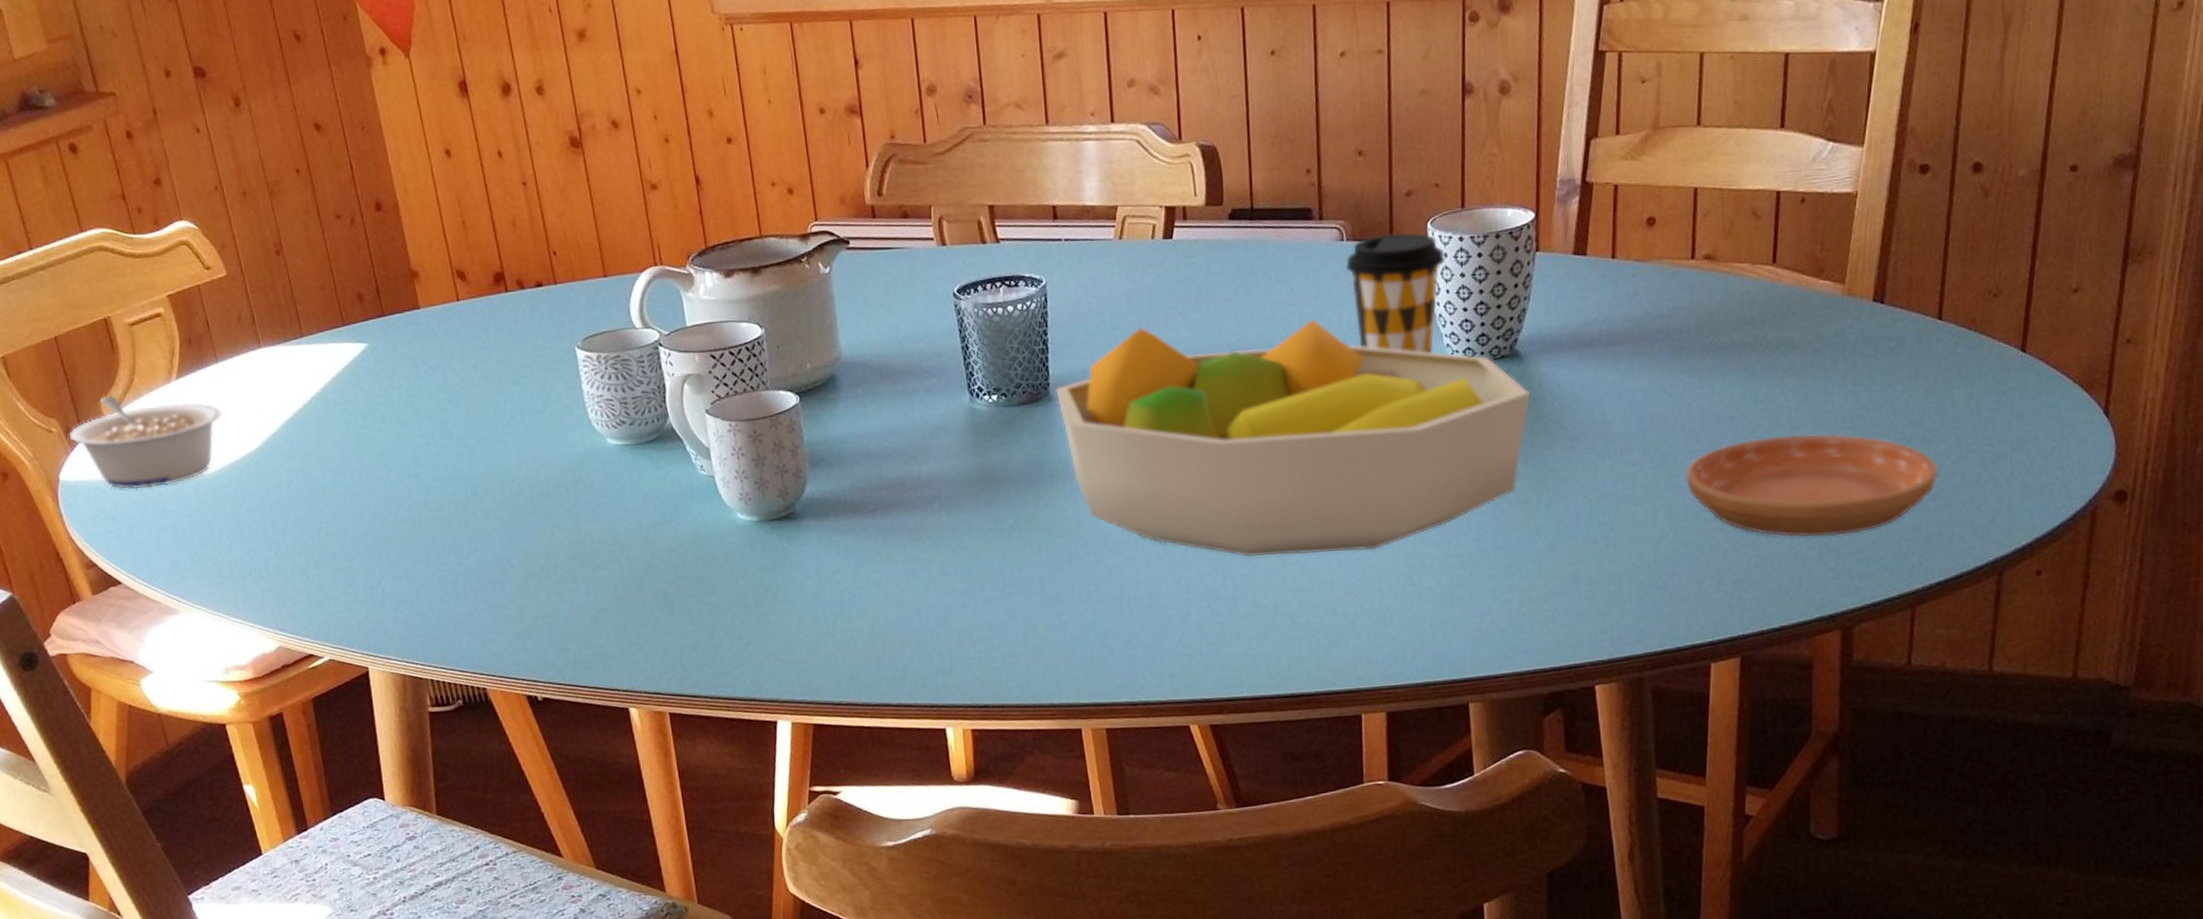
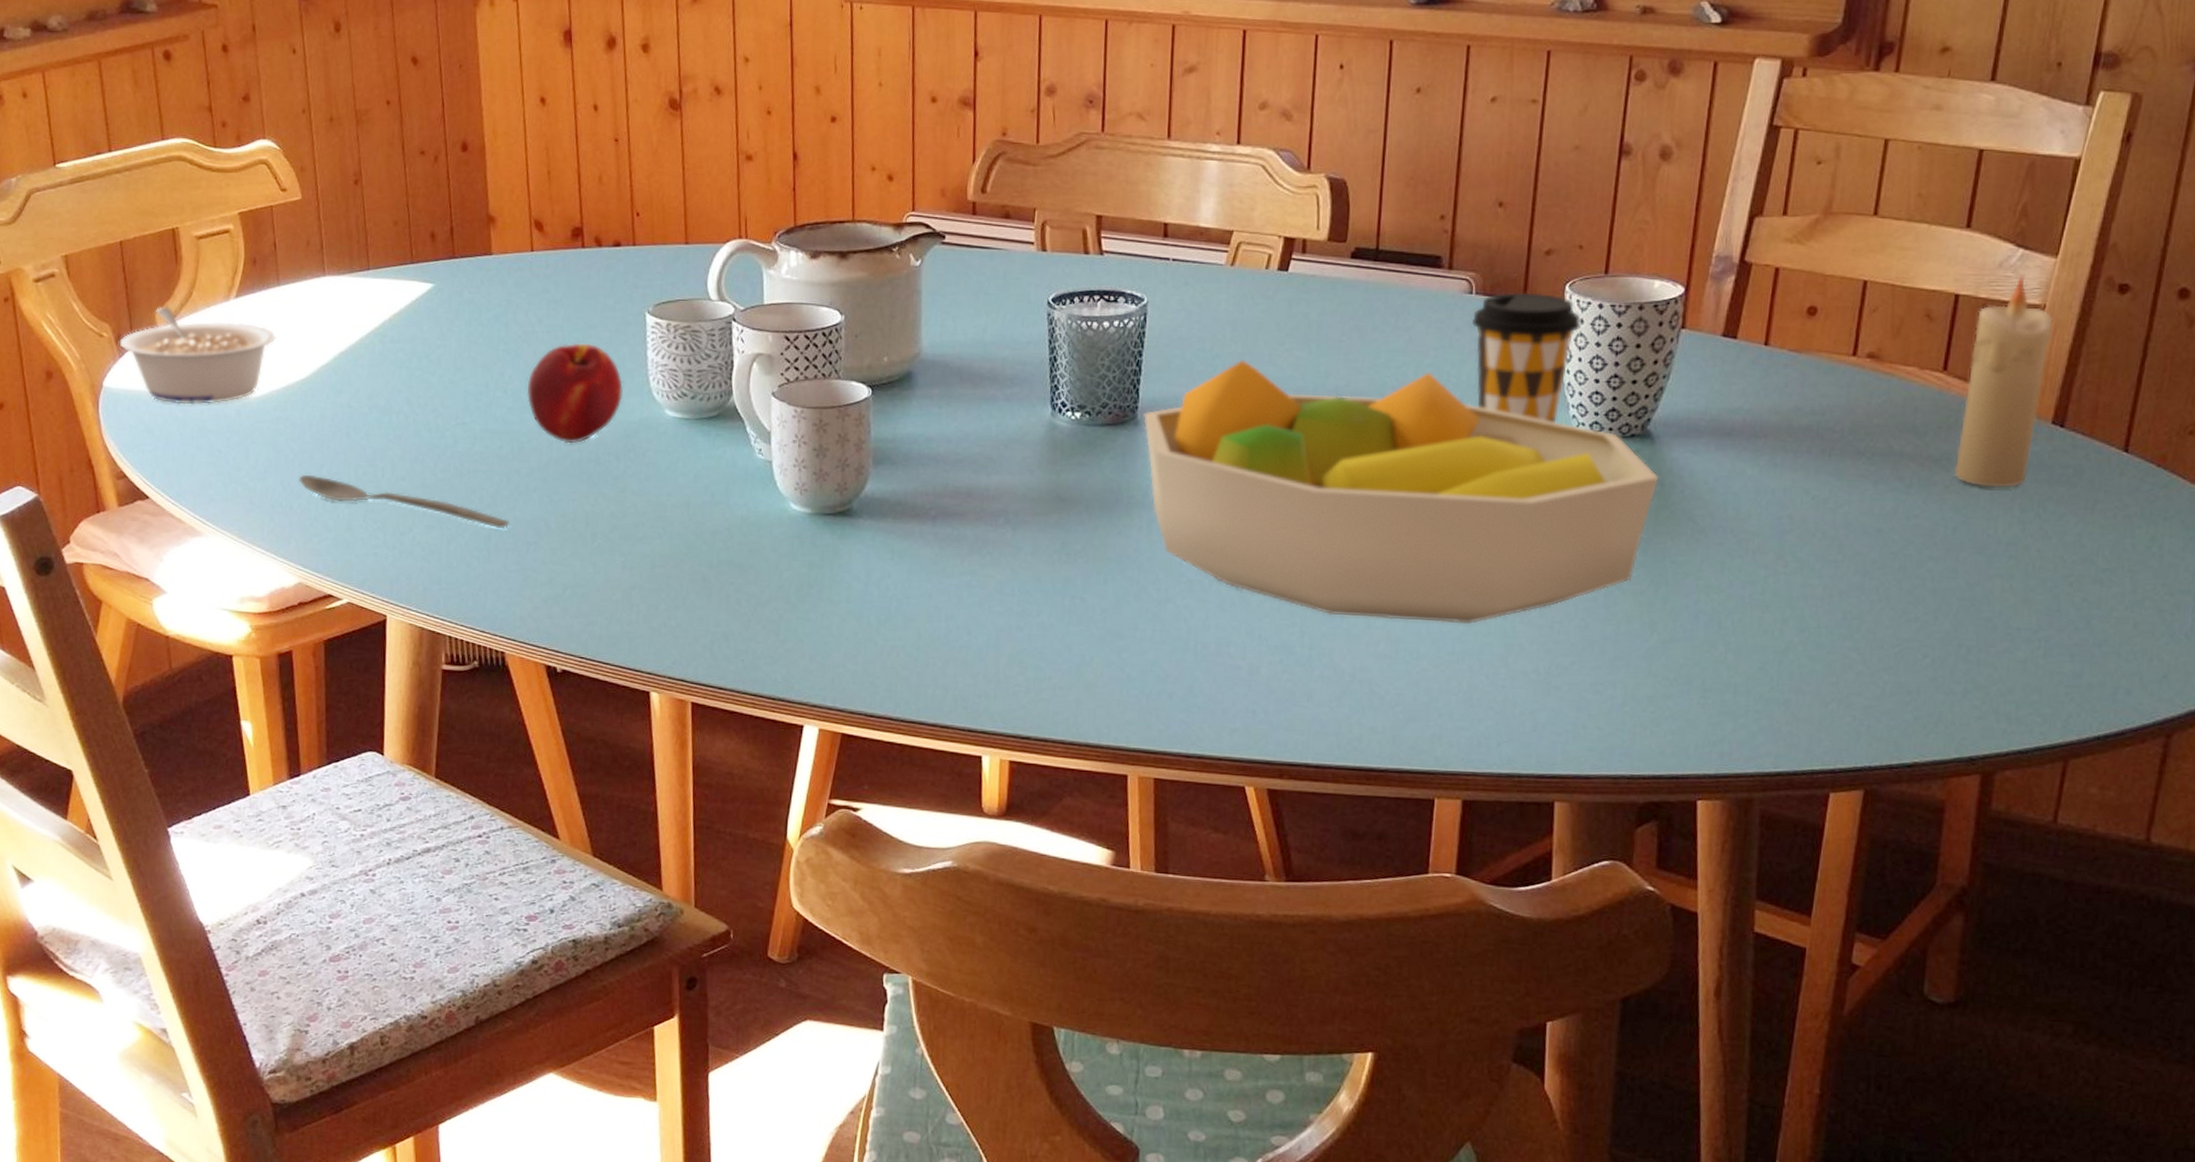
spoon: none [264,542,474,571] -> present [299,474,510,528]
peach: none [471,383,565,482] -> present [526,343,623,444]
saucer: present [1686,433,1938,537] -> none [1822,556,2108,672]
candle: none [1791,167,1866,367] -> present [1954,275,2053,488]

